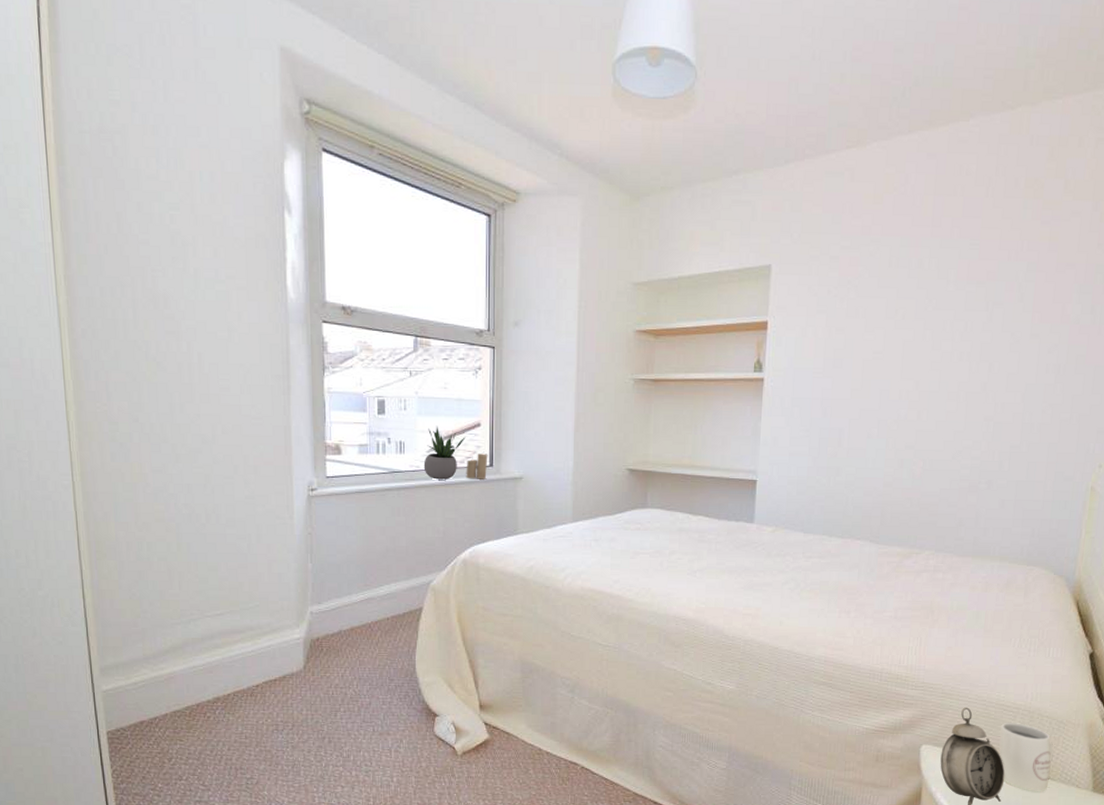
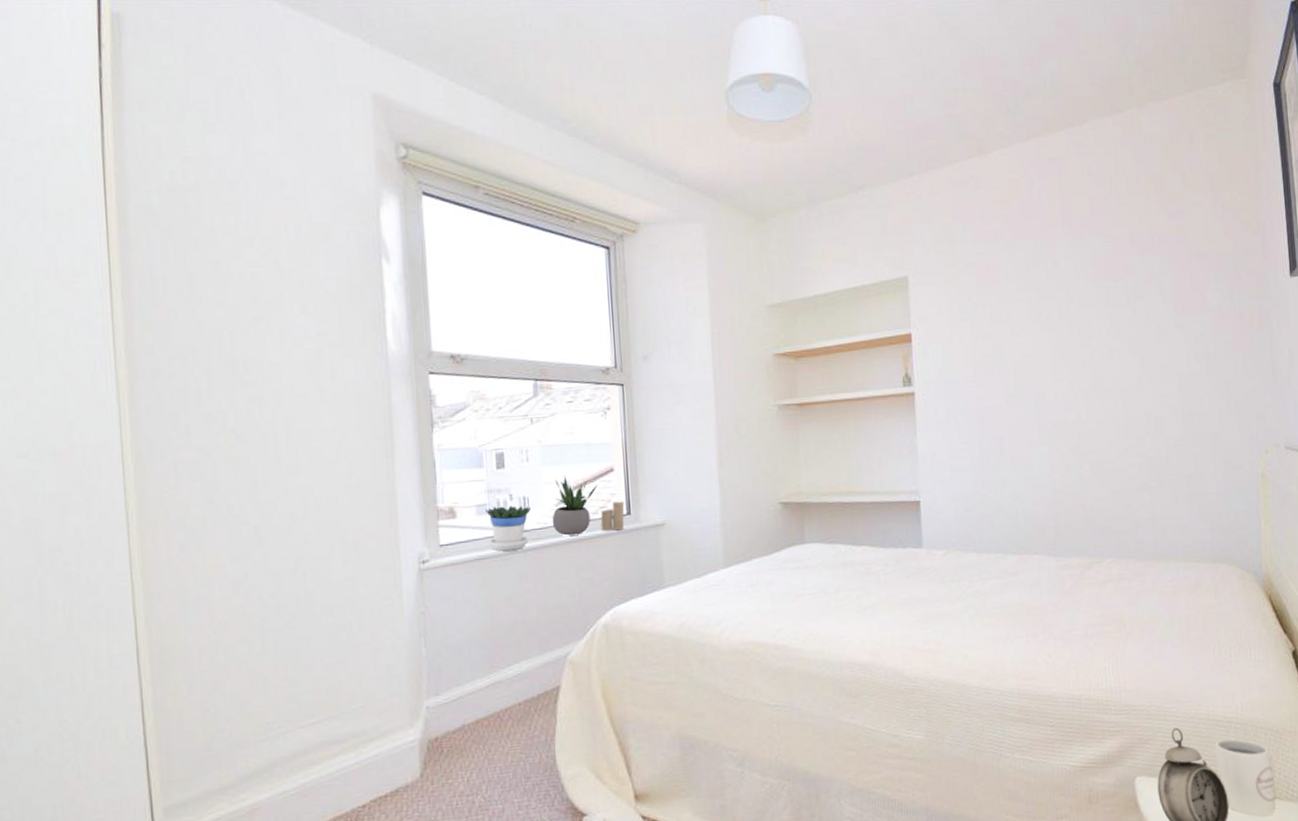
flowerpot: none [367,448,406,487] -> present [486,505,531,551]

